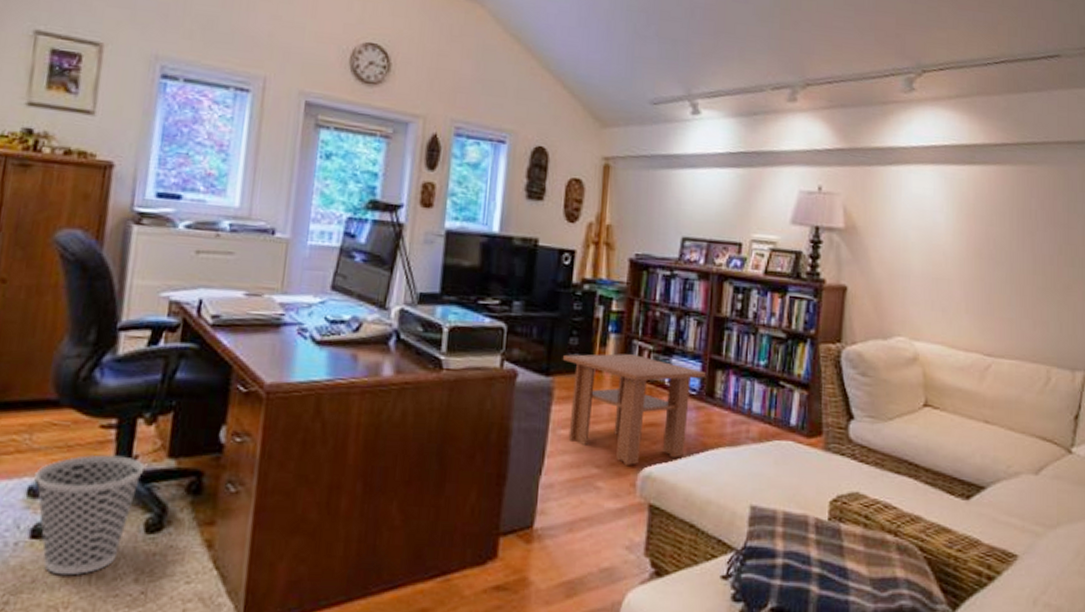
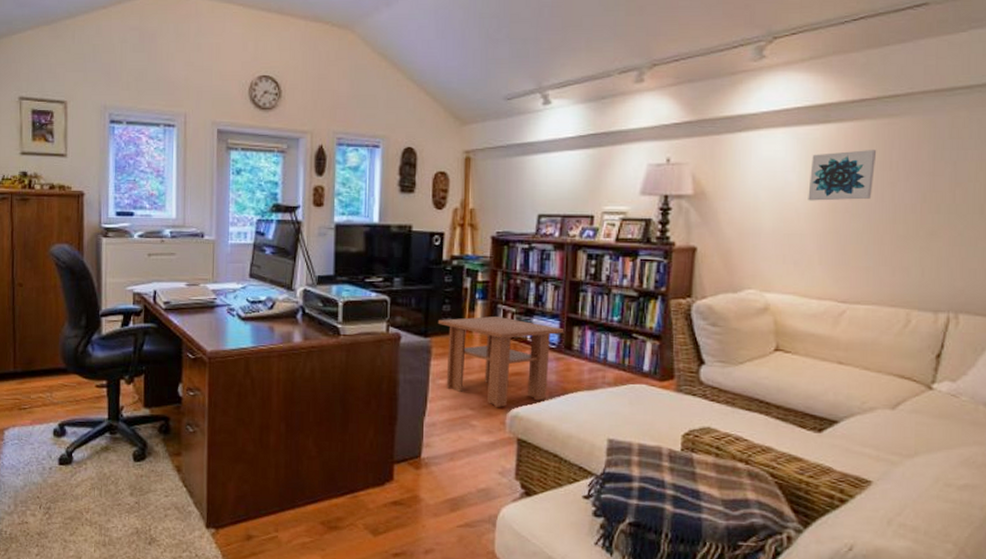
wastebasket: present [34,454,145,576] -> none [57,406,129,490]
wall art: none [955,195,1018,247] -> present [808,150,877,201]

